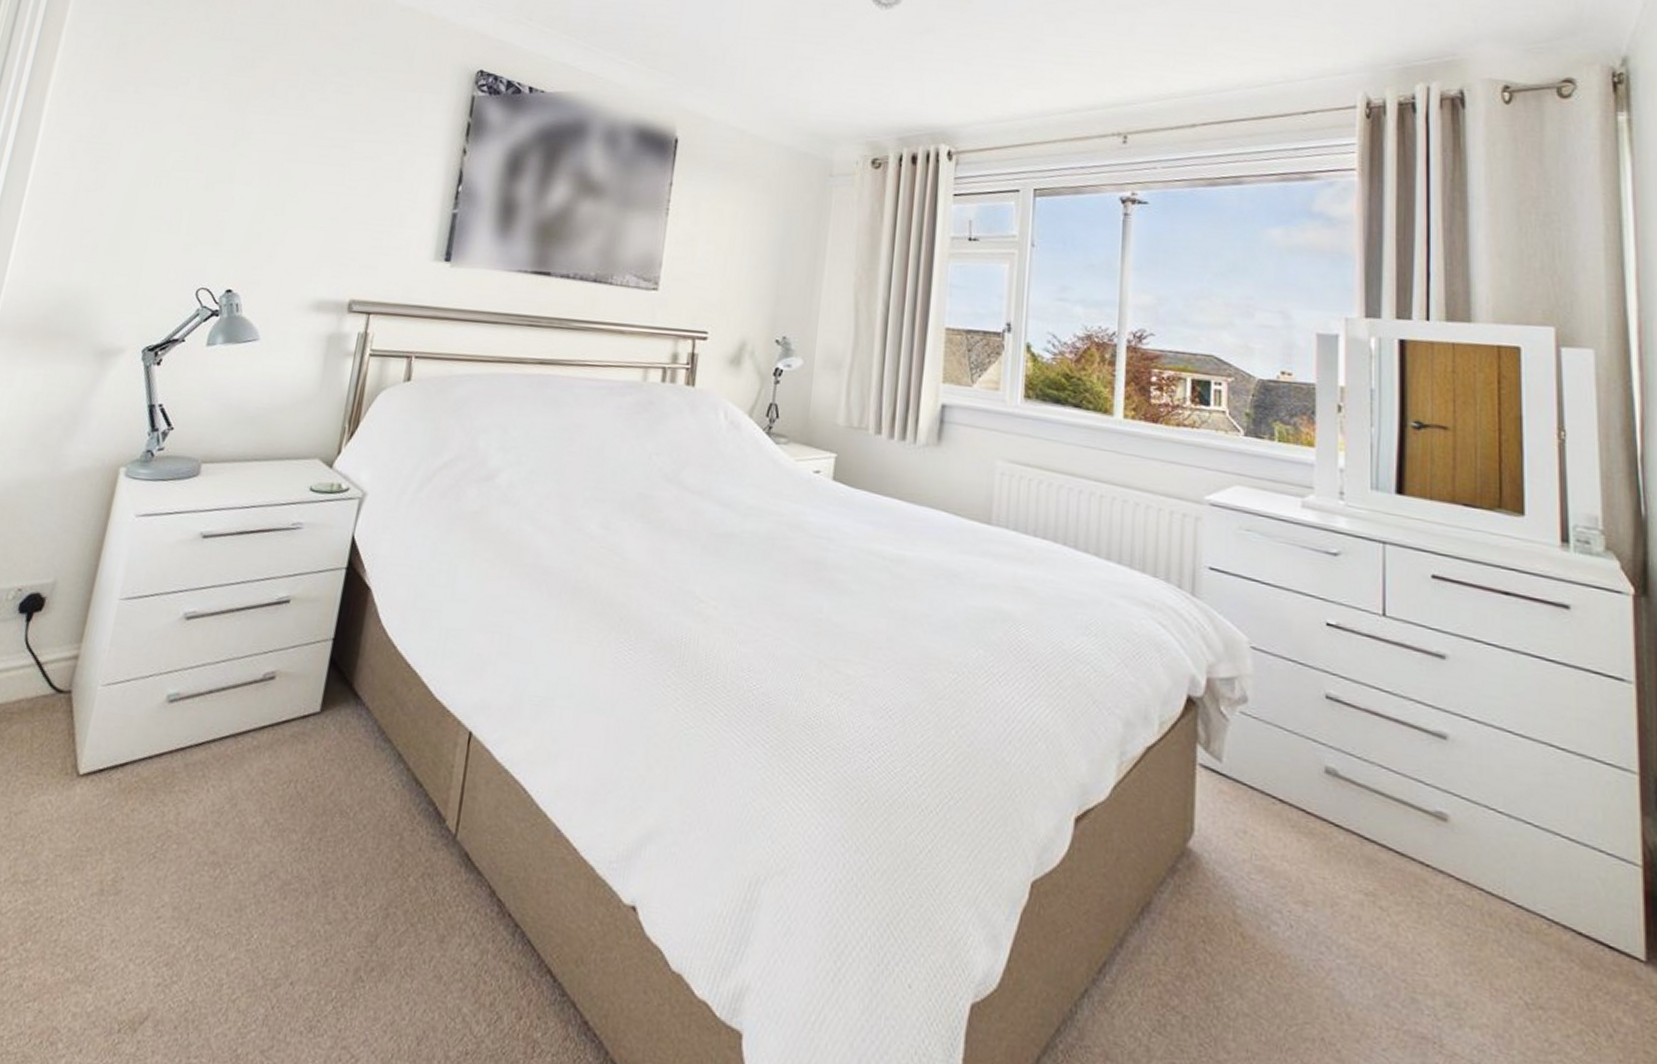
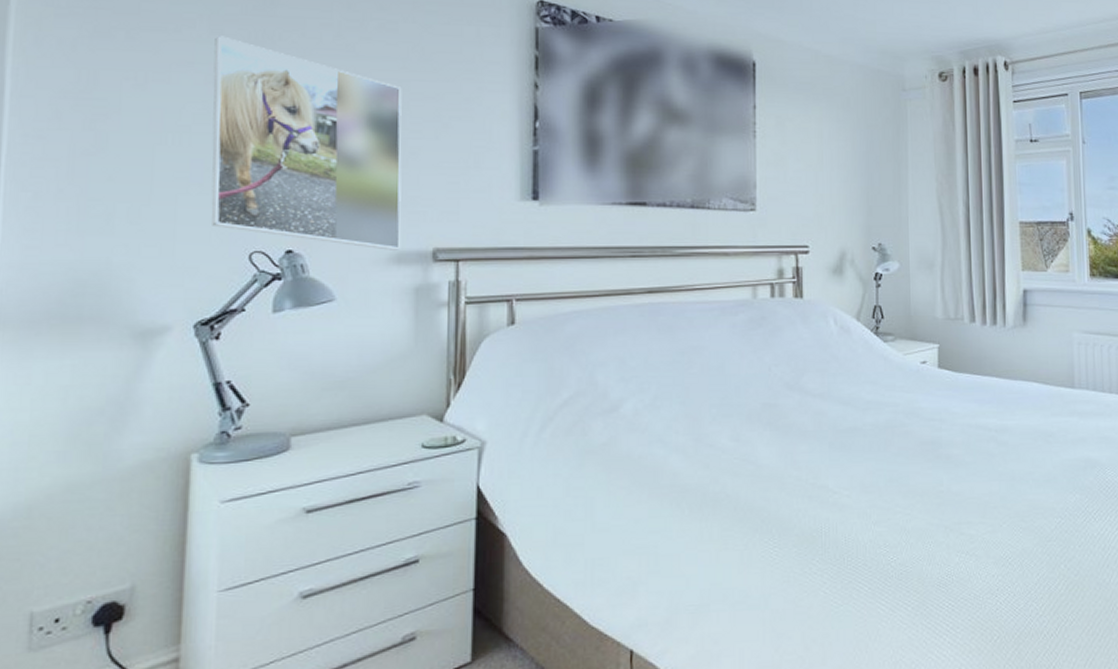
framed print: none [172,93,347,299] -> present [211,36,402,250]

